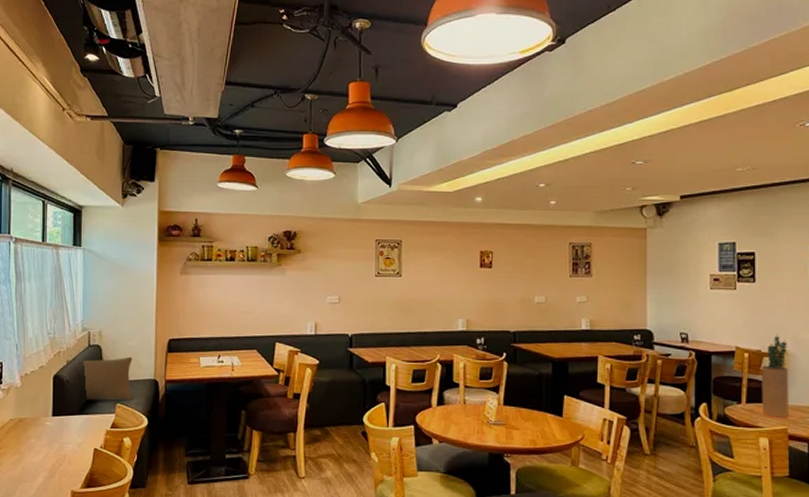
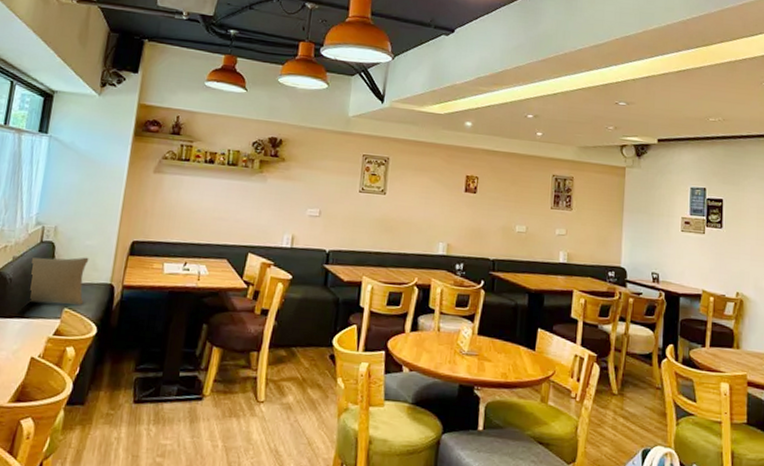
vase: present [761,334,789,418] -> none [724,280,750,364]

